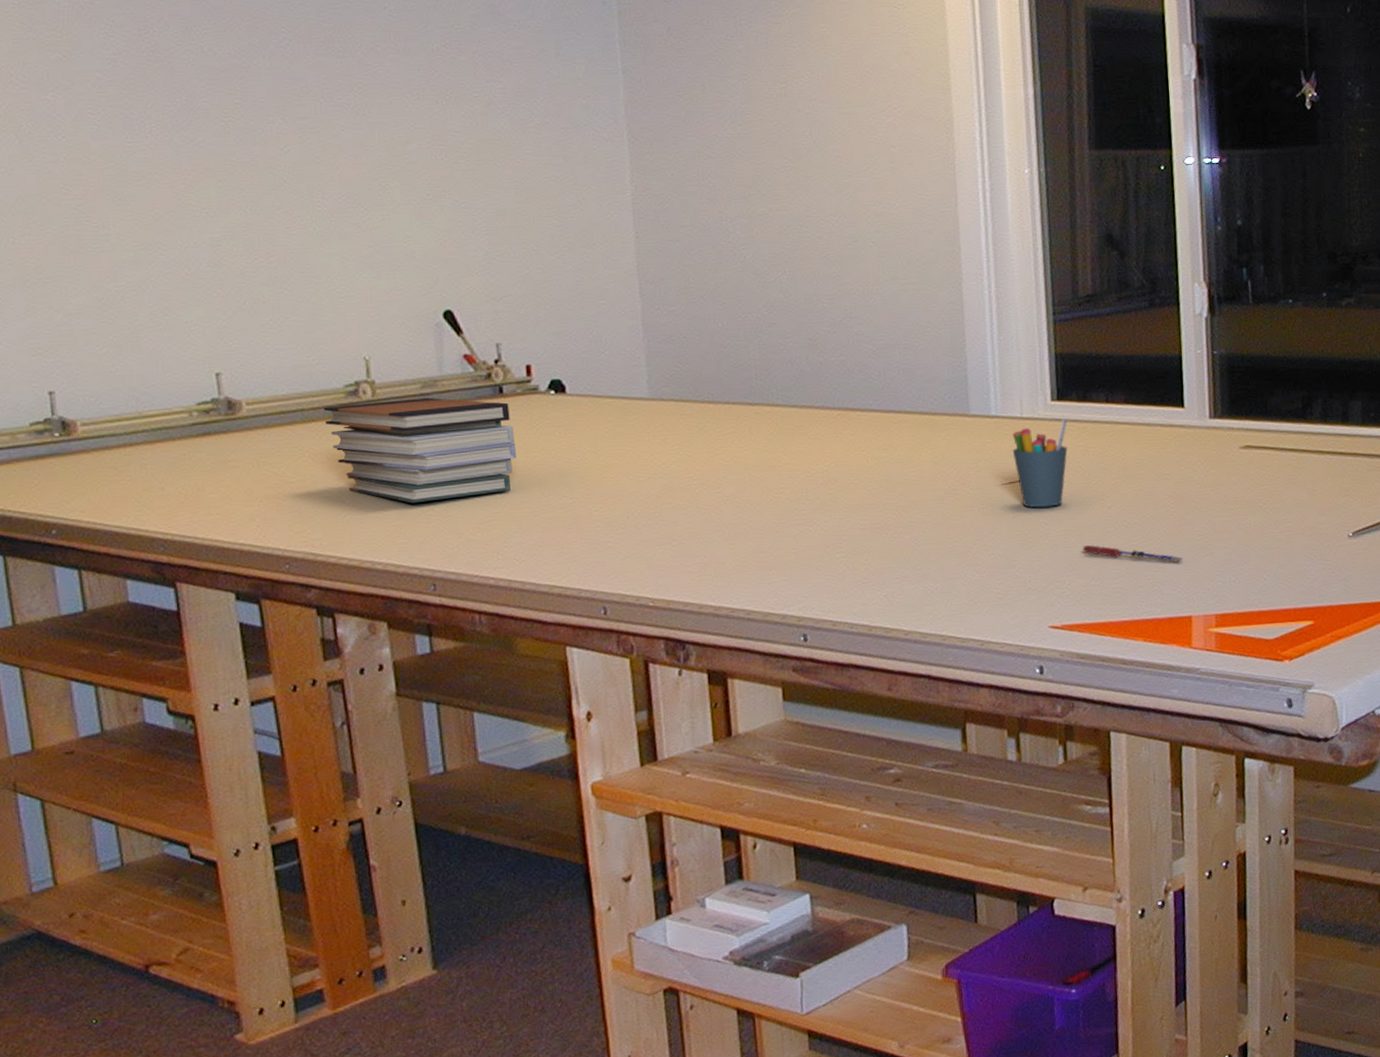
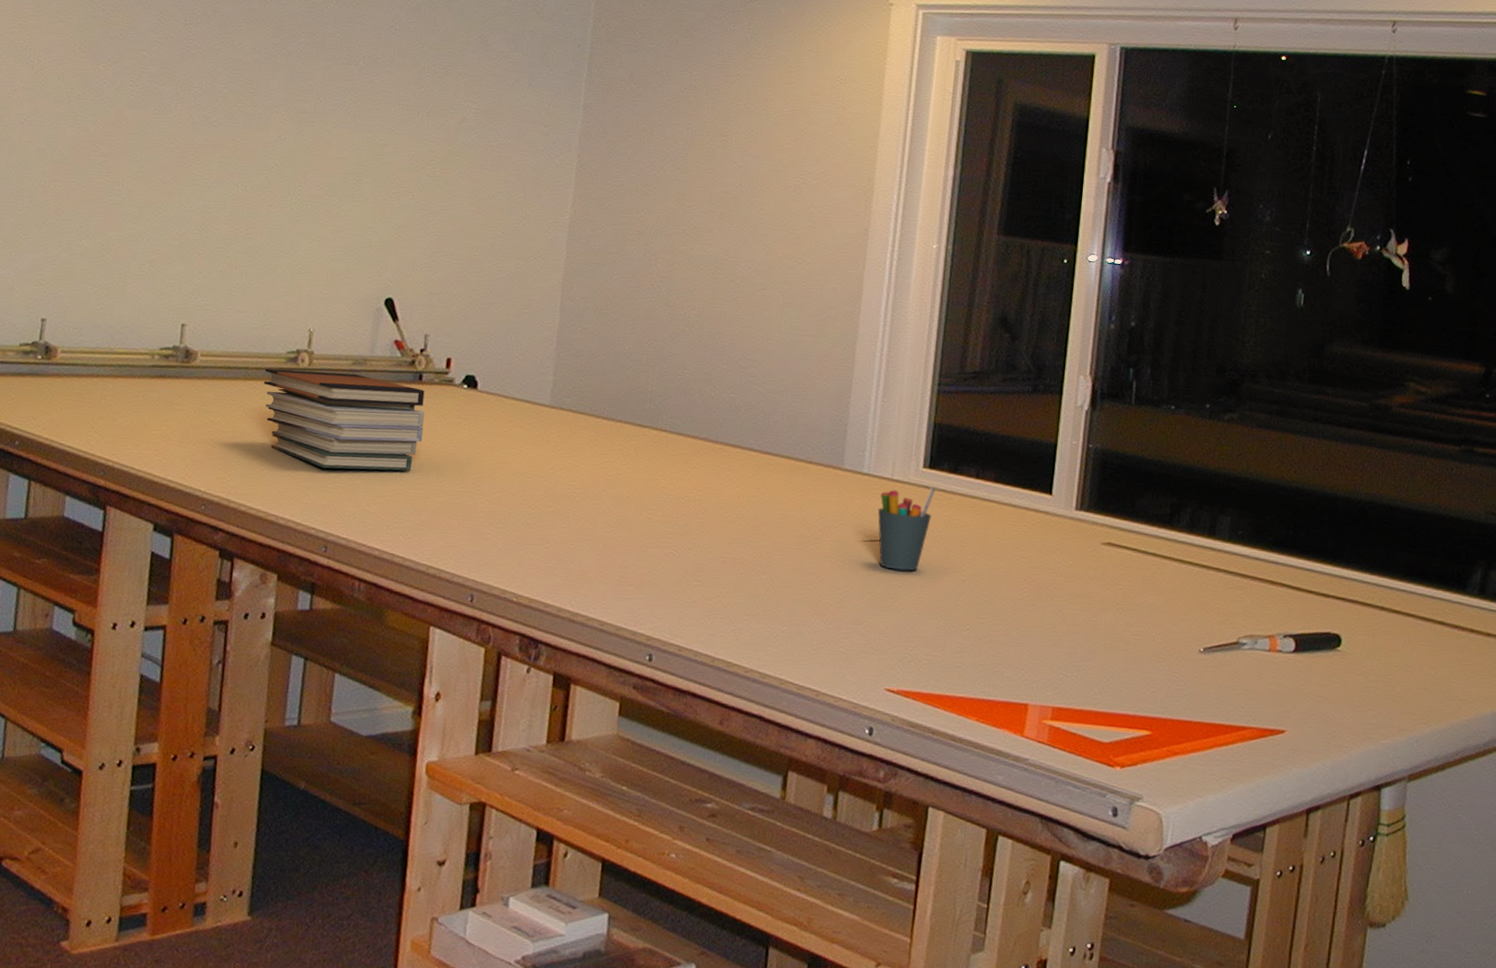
pen: present [1082,545,1183,562] -> none [930,615,1028,647]

